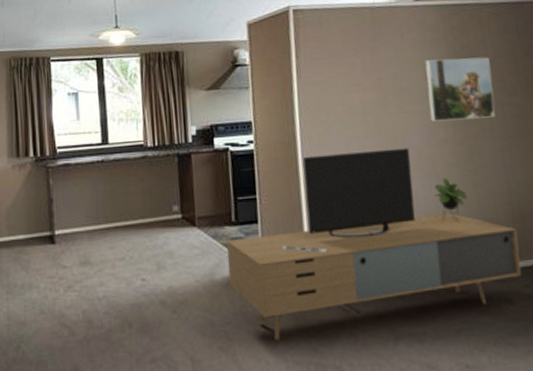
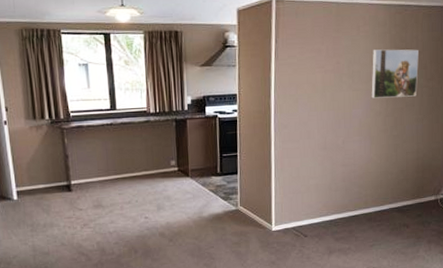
media console: present [227,148,522,341] -> none [212,118,418,258]

